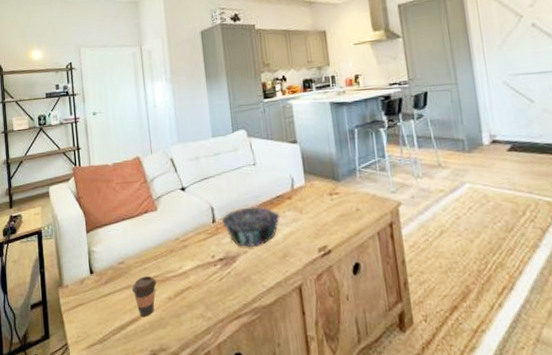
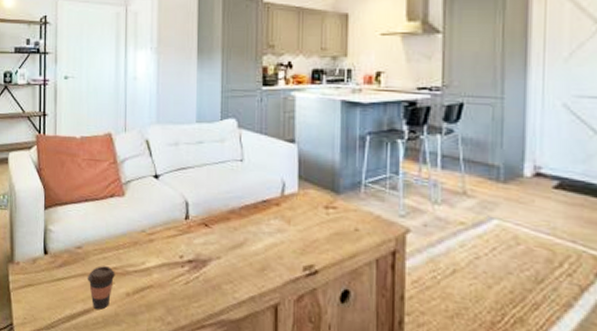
decorative bowl: present [222,206,281,247] -> none [197,207,264,254]

